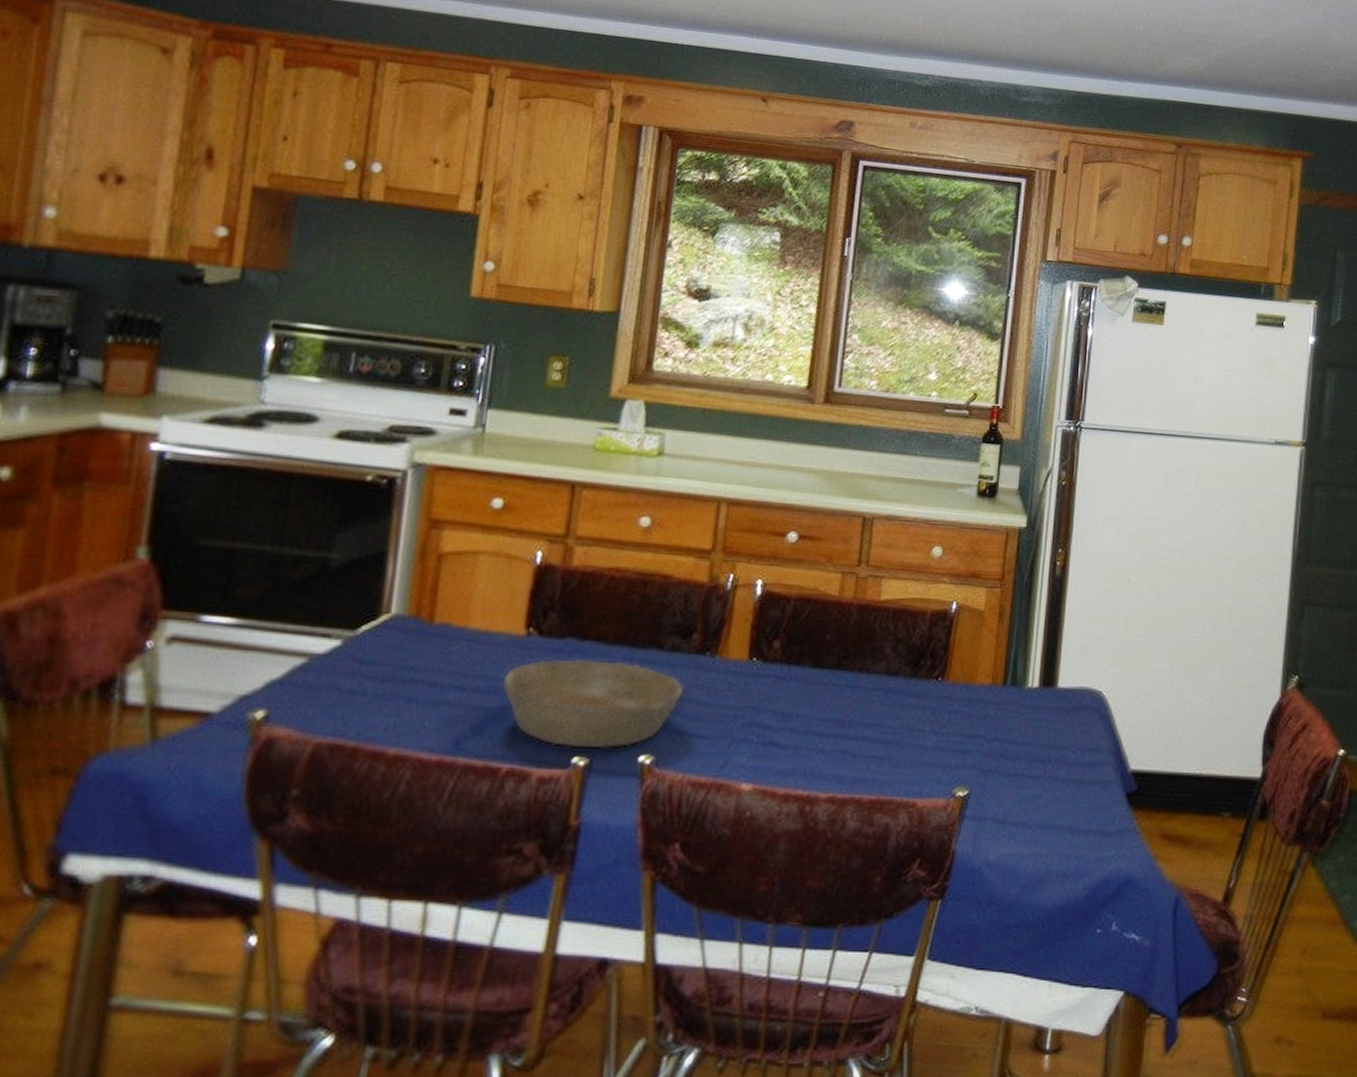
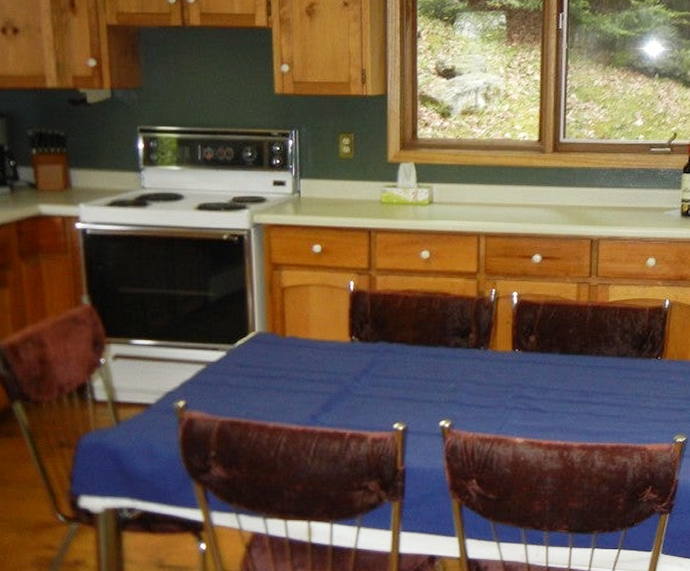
bowl: present [502,657,685,750] -> none [338,356,468,418]

